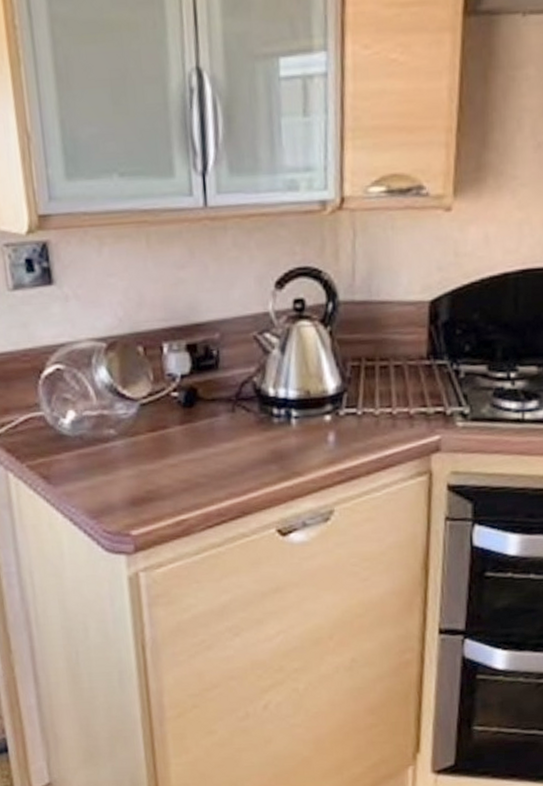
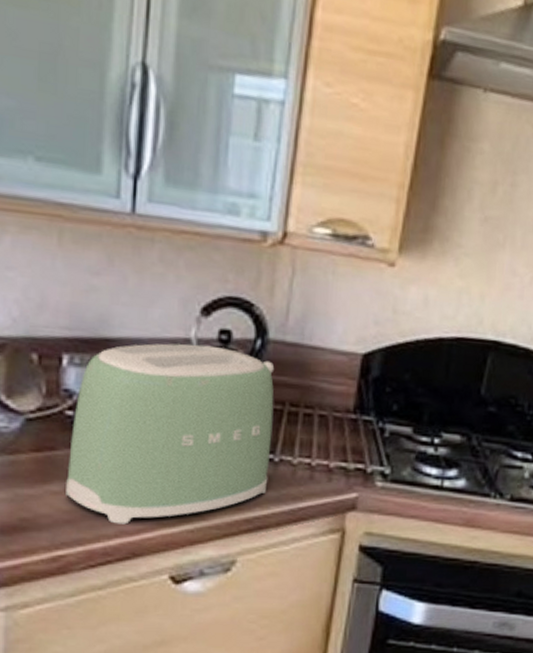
toaster: none [178,315,354,488] -> present [66,343,275,525]

